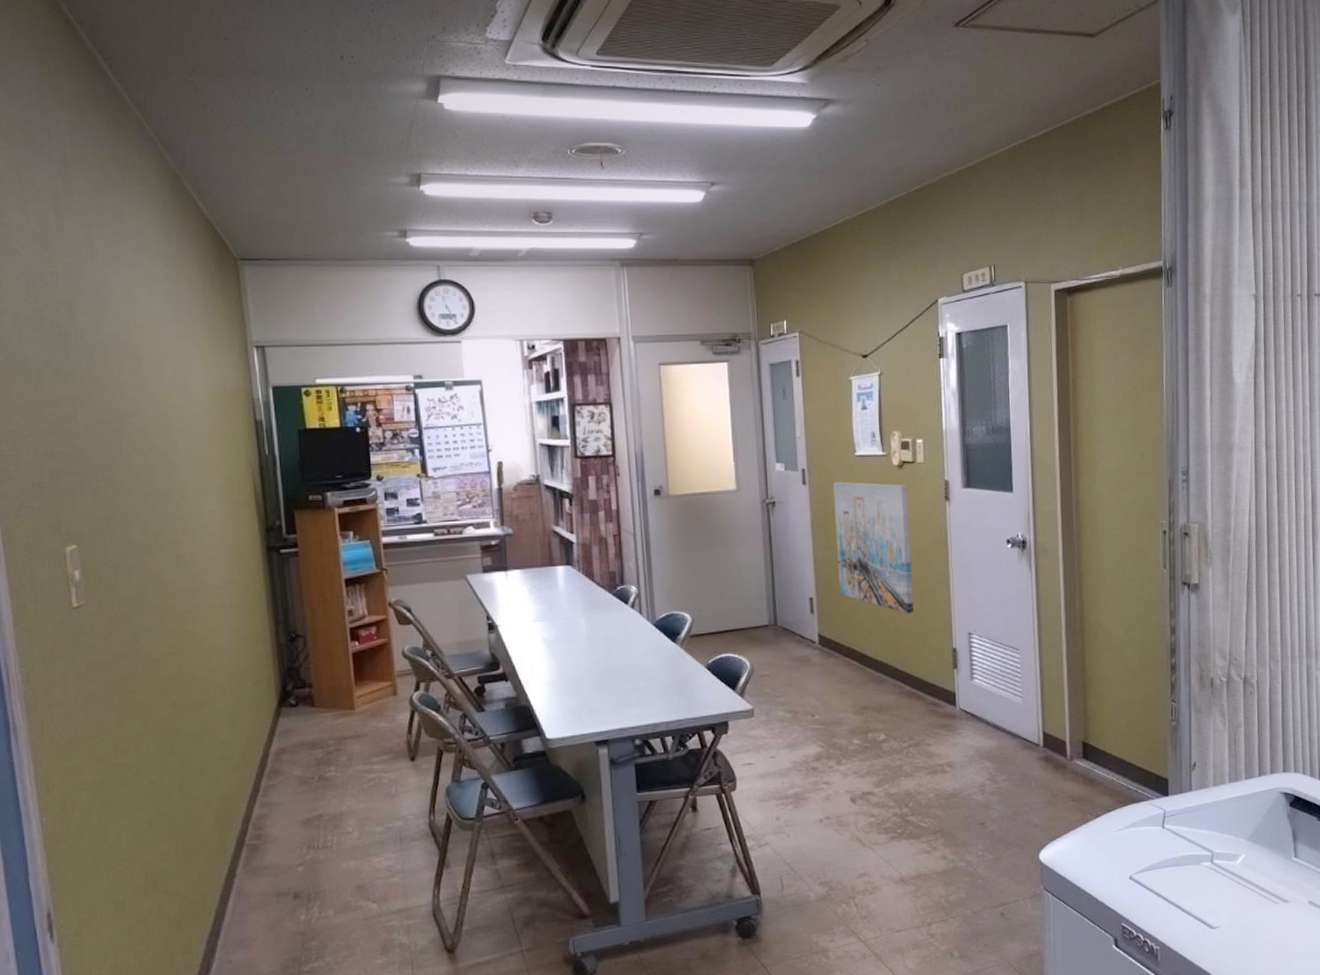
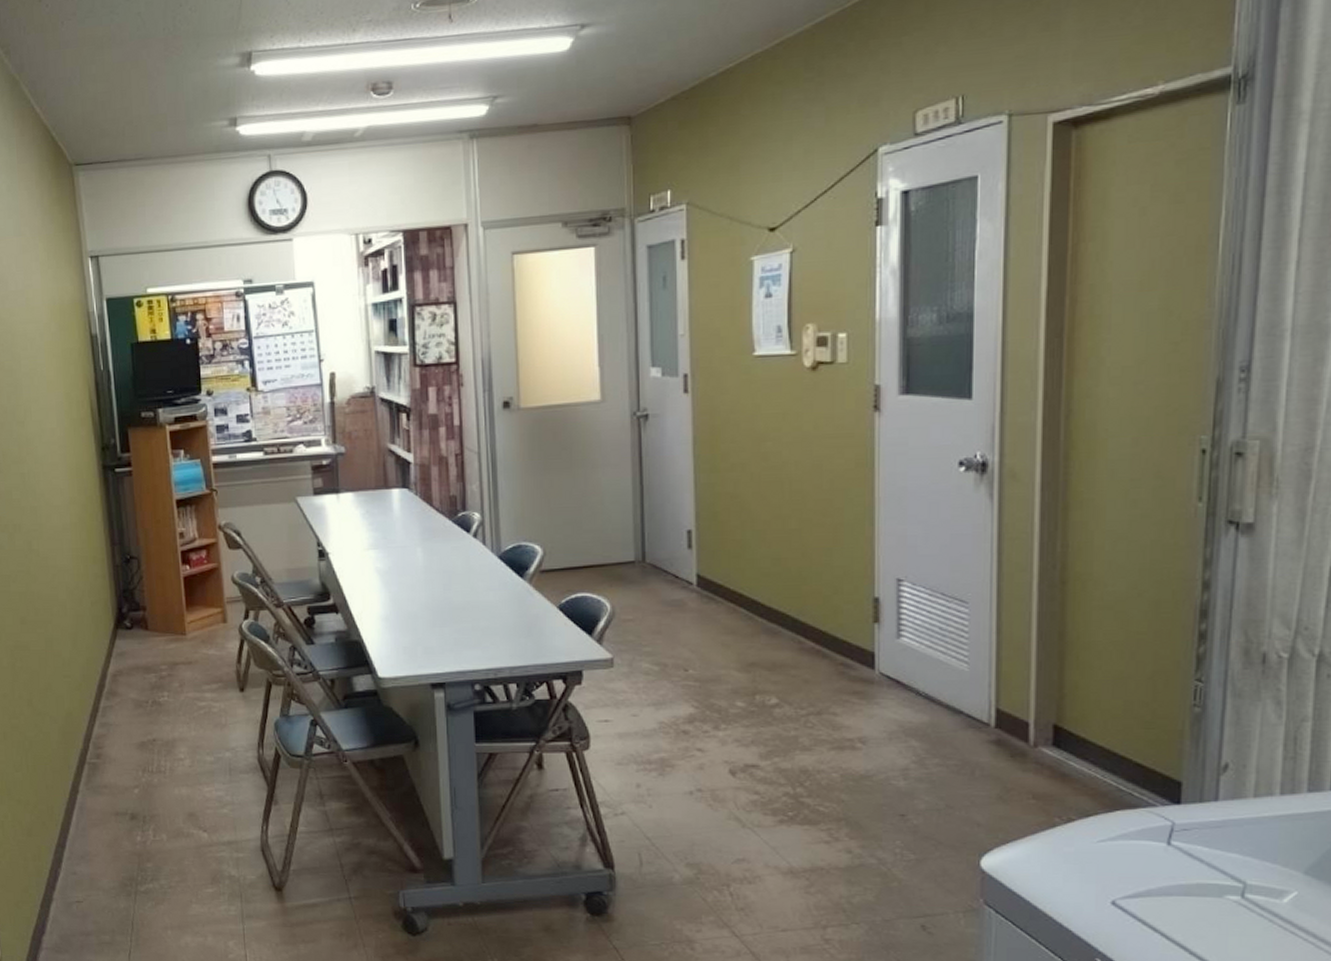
wall art: present [833,481,913,615] -> none [724,388,823,554]

